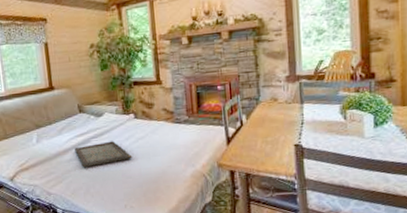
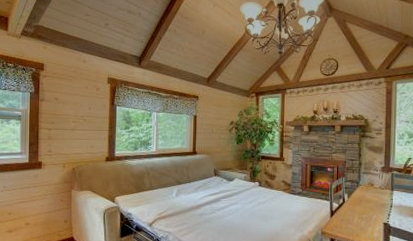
serving tray: present [75,141,133,168] -> none [207,202,253,222]

